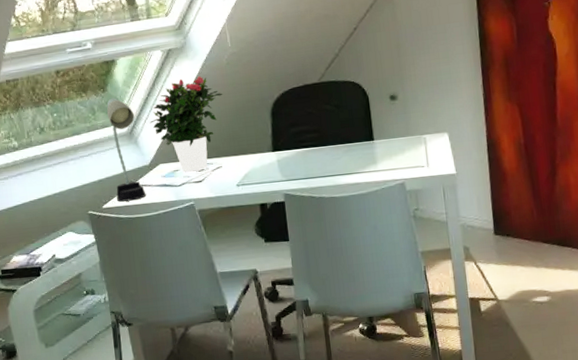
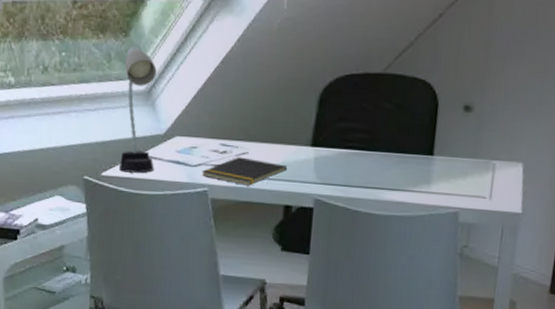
potted flower: present [149,76,223,173] -> none [173,37,266,153]
notepad: none [186,170,257,194] -> present [201,157,288,186]

